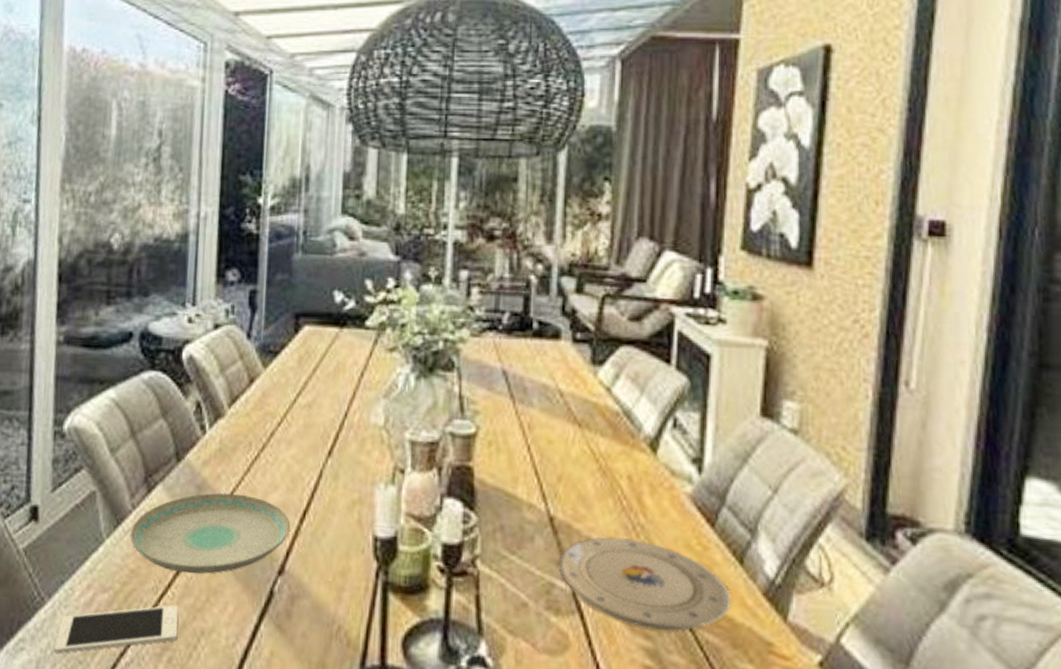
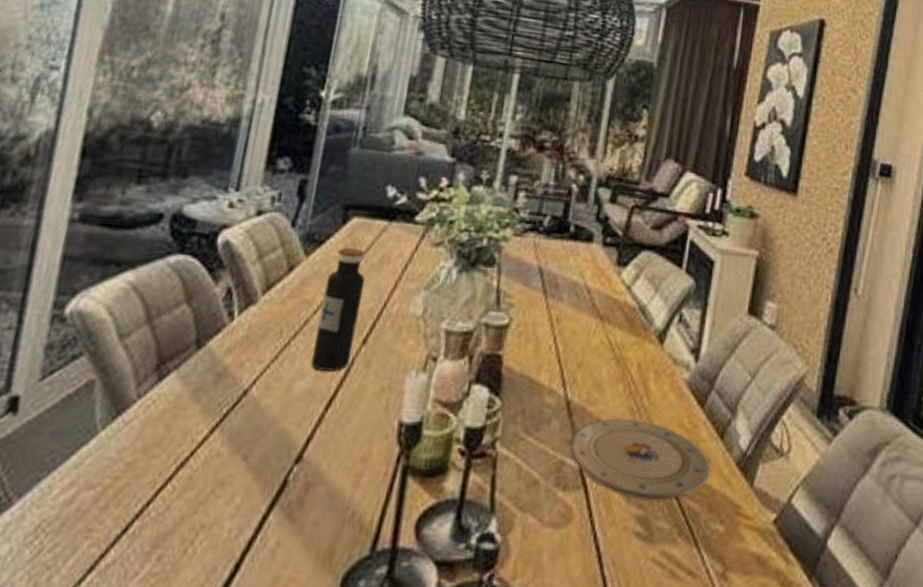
cell phone: present [54,605,178,654] -> none [16,499,178,560]
plate: present [130,493,291,574] -> none [130,381,315,465]
water bottle: none [281,358,324,484] -> present [310,248,366,372]

